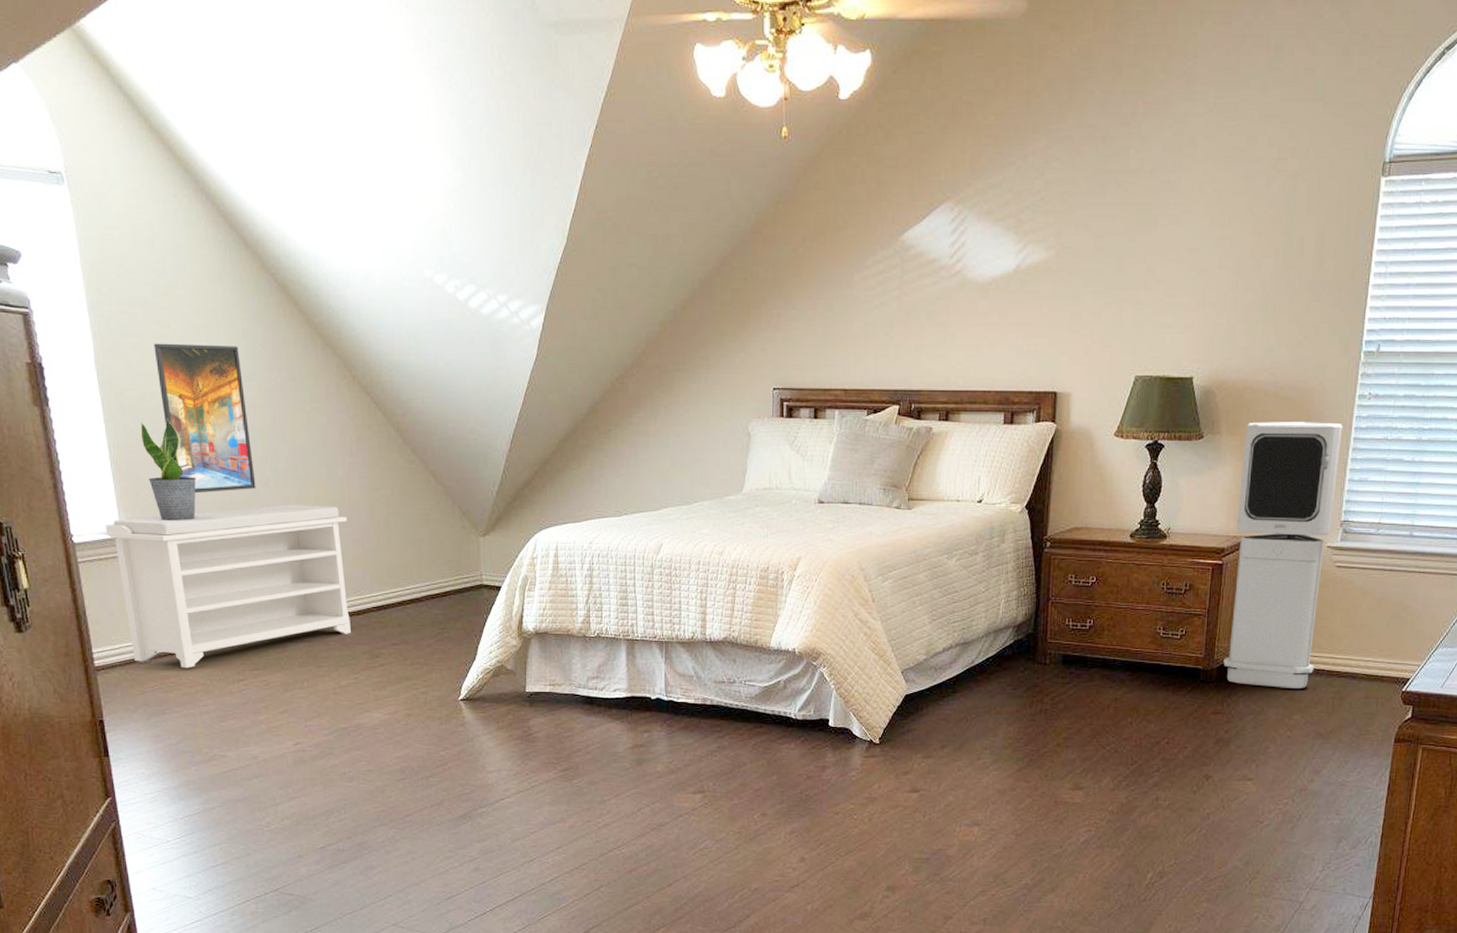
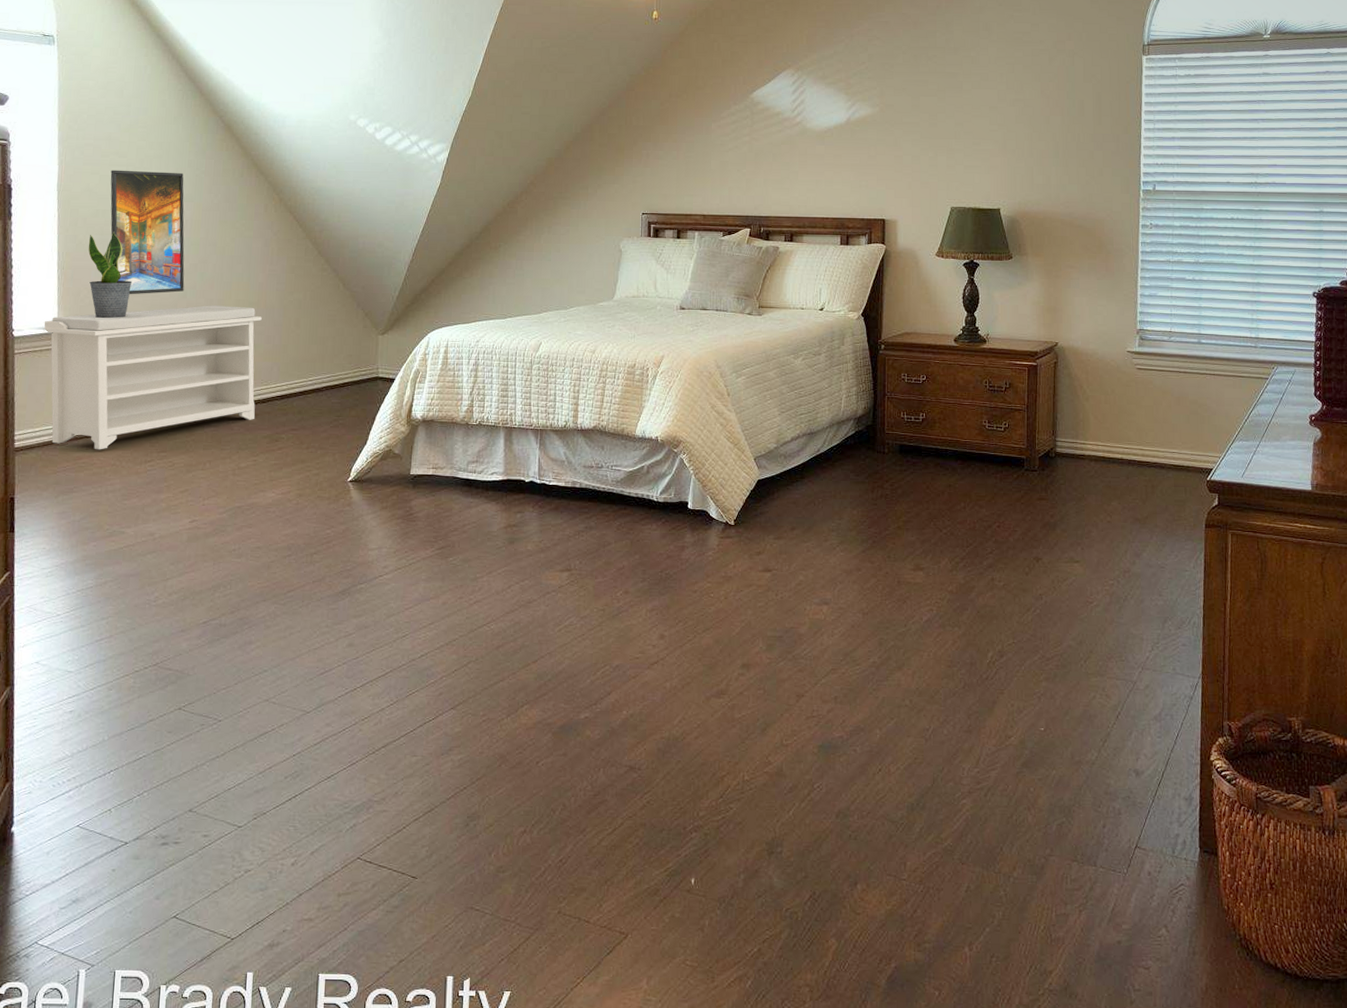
air purifier: present [1223,421,1342,688] -> none [1044,245,1131,477]

